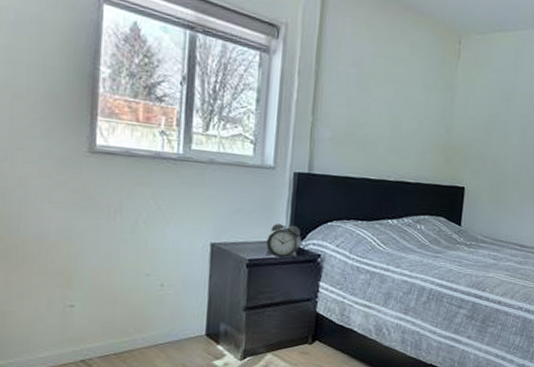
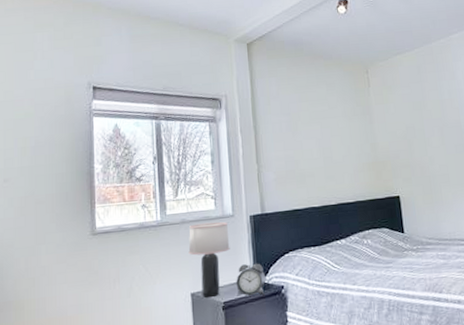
table lamp: none [213,167,267,251] -> present [188,221,230,298]

